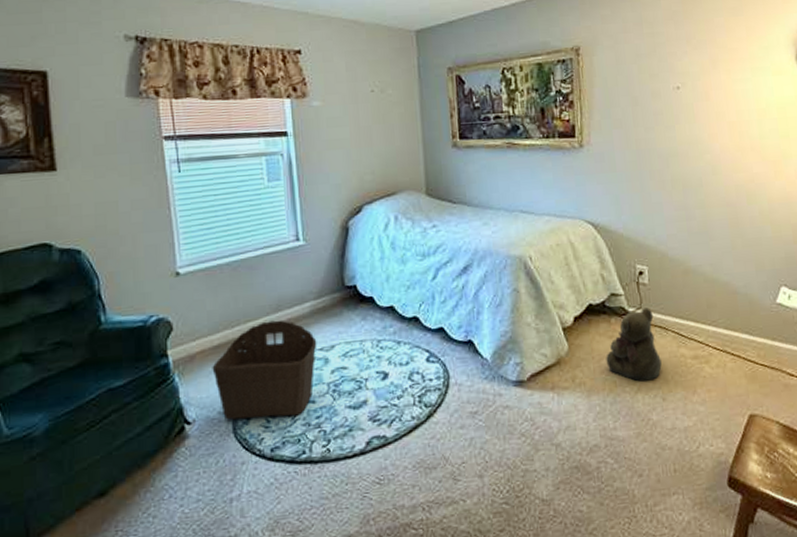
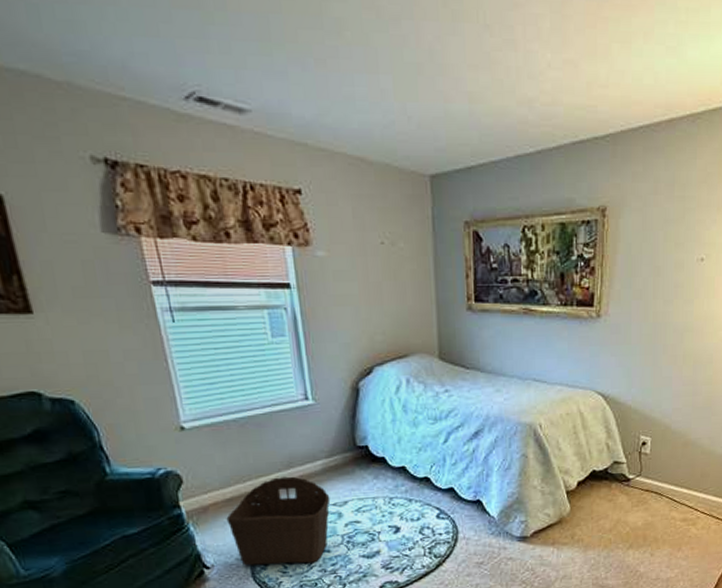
teddy bear: present [606,307,662,382] -> none [604,475,653,540]

